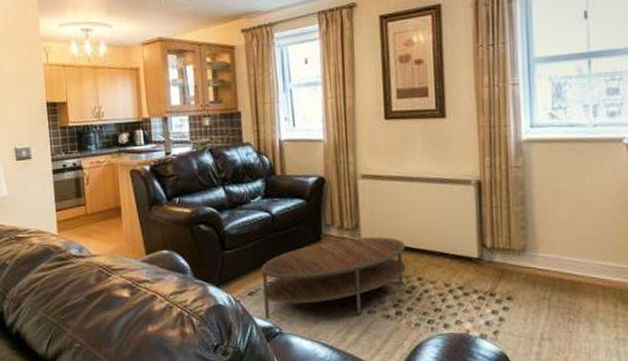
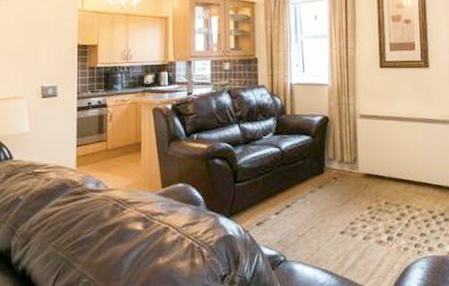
coffee table: present [261,237,406,320] -> none [269,169,397,248]

